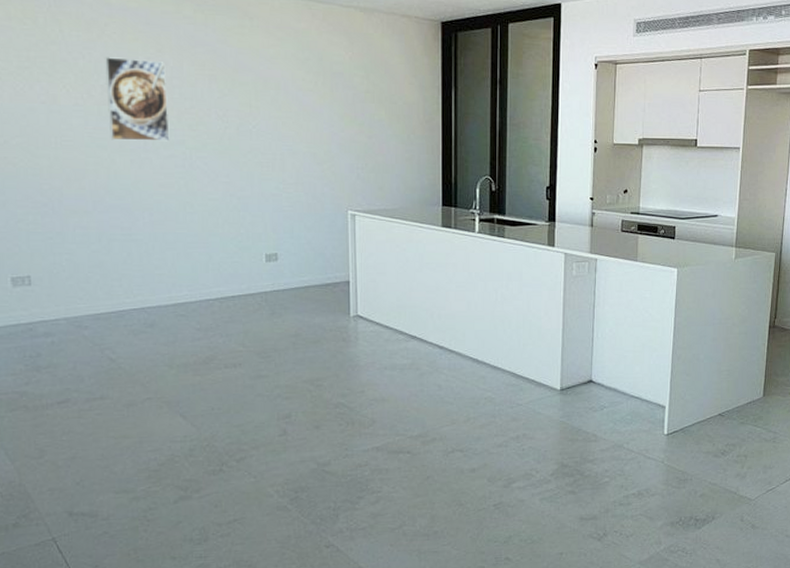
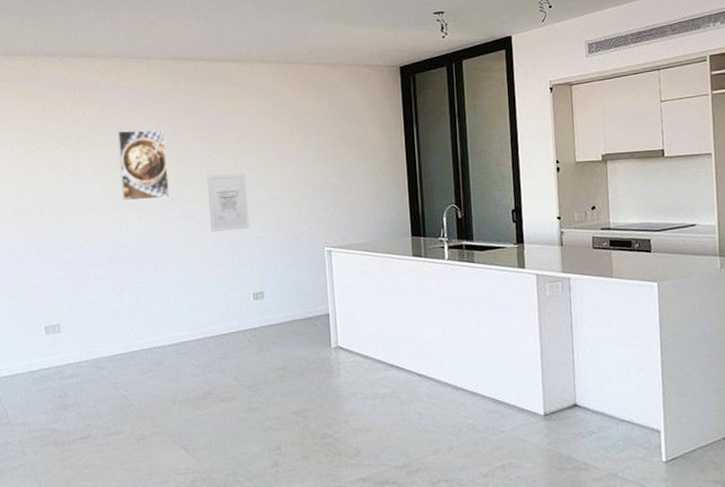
wall art: none [216,119,264,184] -> present [207,173,249,232]

